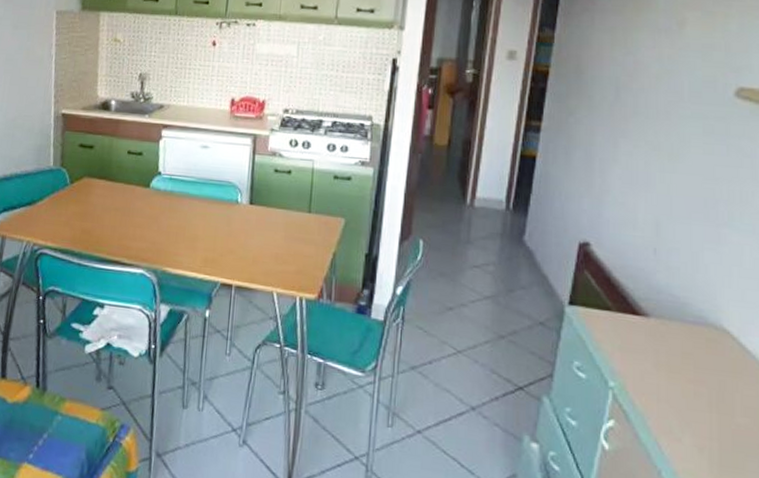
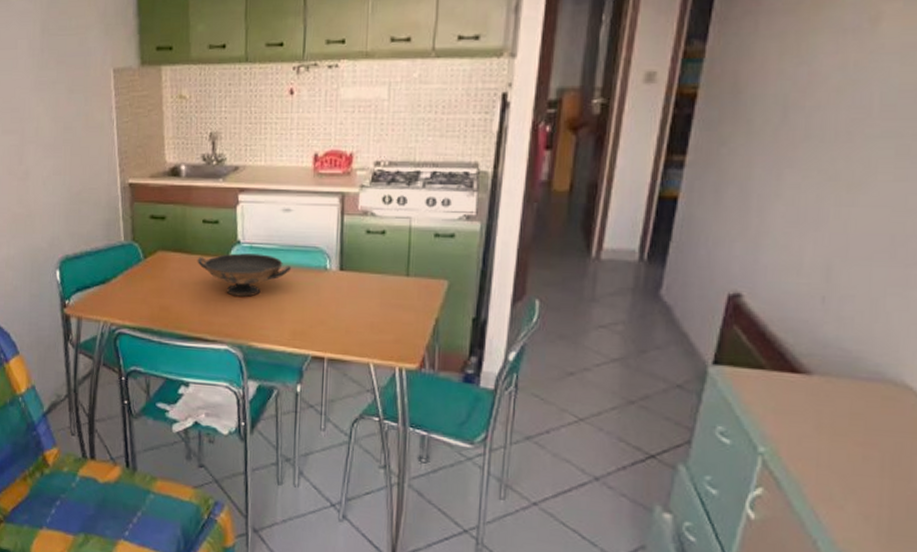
decorative bowl: none [120,183,206,225] -> present [197,253,291,297]

